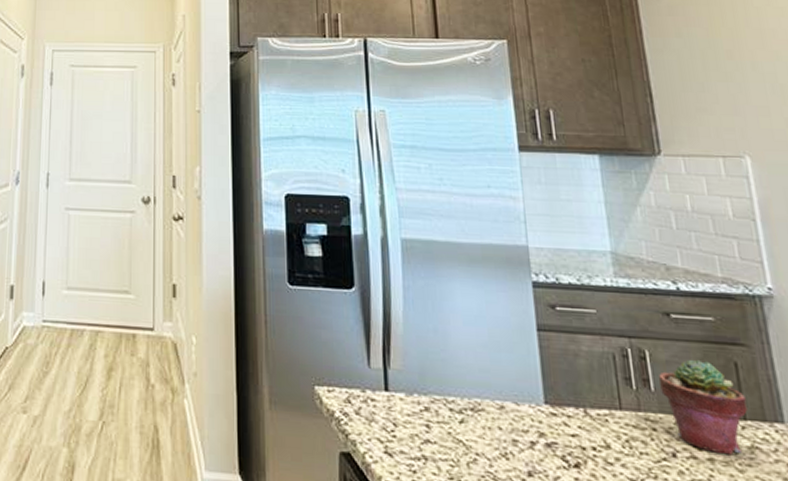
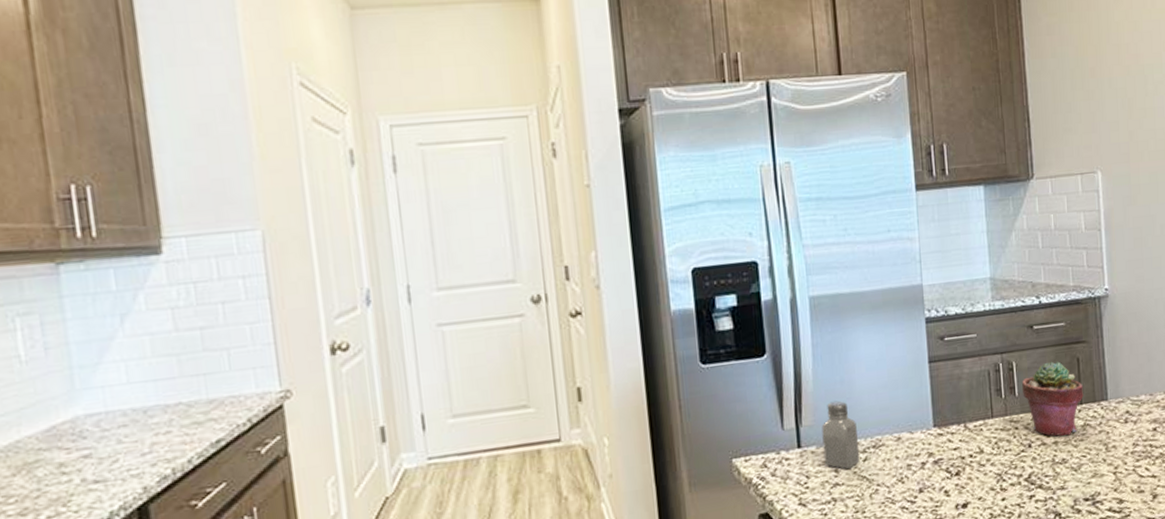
saltshaker: none [412,349,456,428] -> present [822,400,860,470]

